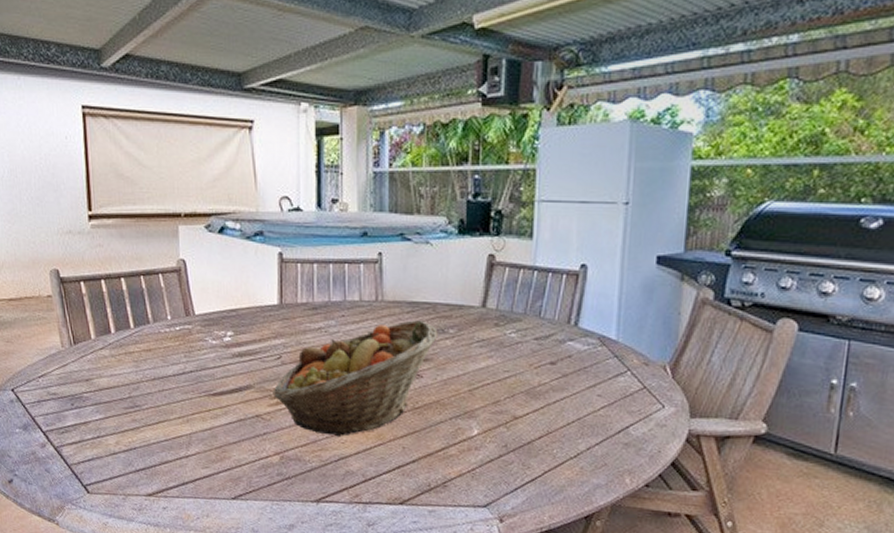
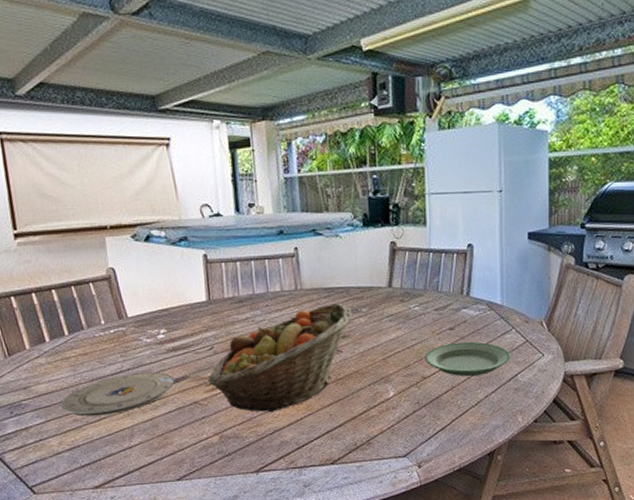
plate: none [119,377,238,419] -> present [59,372,175,417]
plate: none [518,380,622,423] -> present [425,341,510,377]

